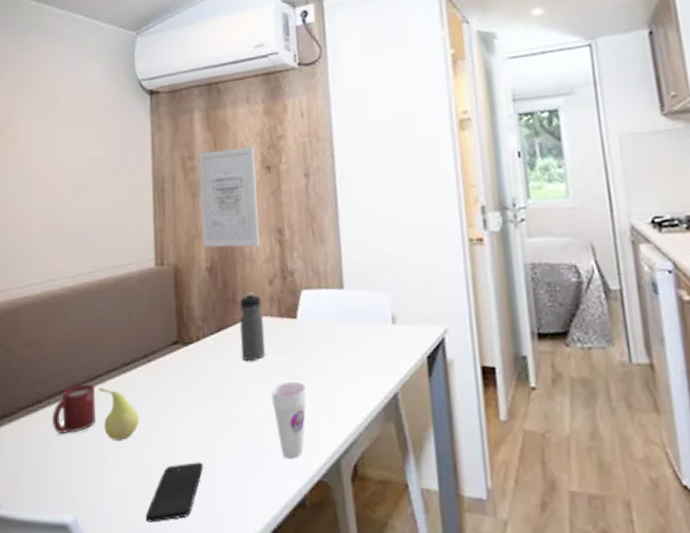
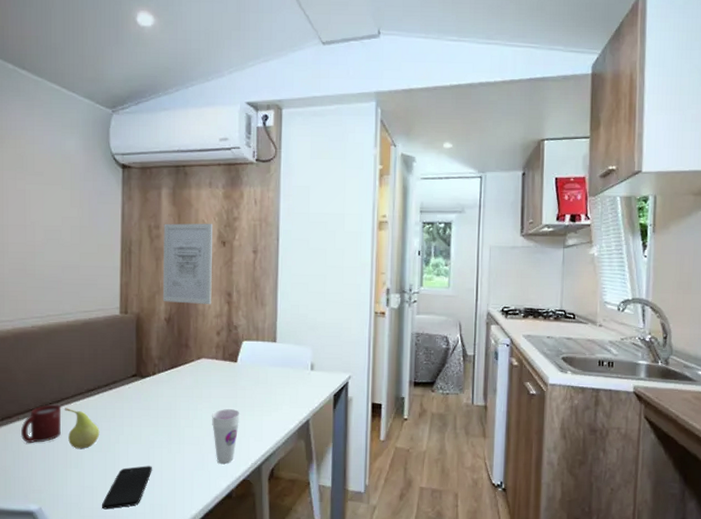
water bottle: present [239,292,266,362] -> none [189,340,210,393]

